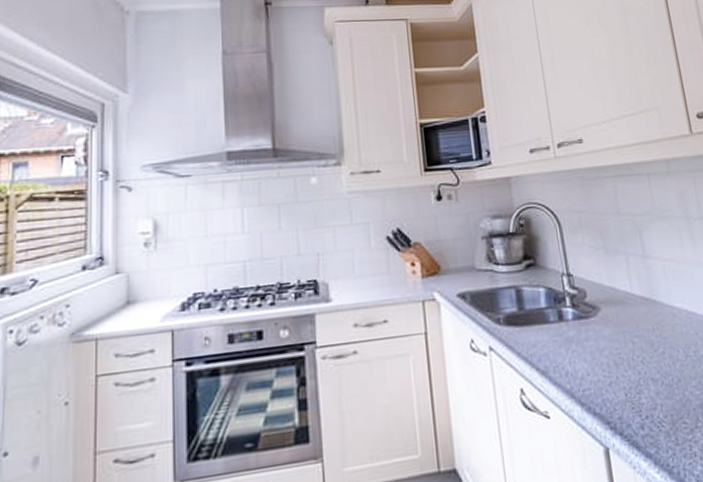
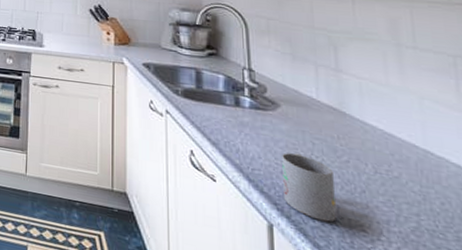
mug: none [608,358,662,427] -> present [282,153,337,222]

